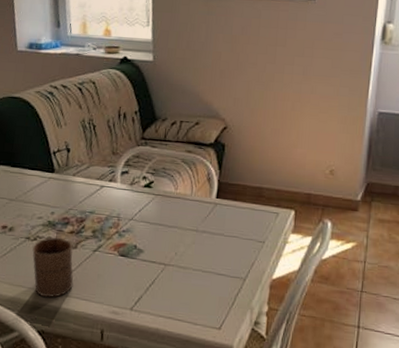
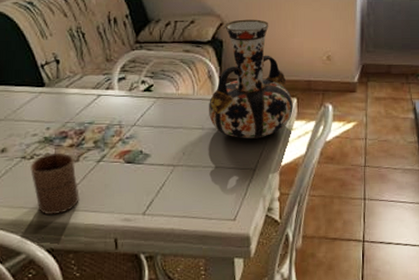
vase: none [204,125,291,248] -> present [209,19,293,139]

